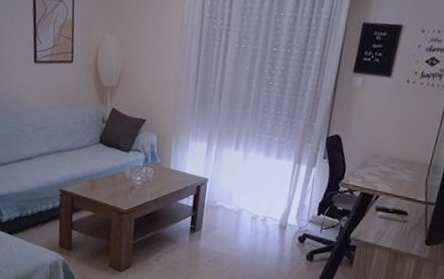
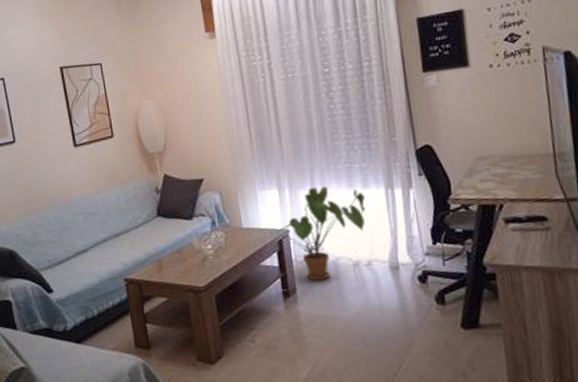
house plant: none [201,148,276,225] -> present [280,185,366,281]

